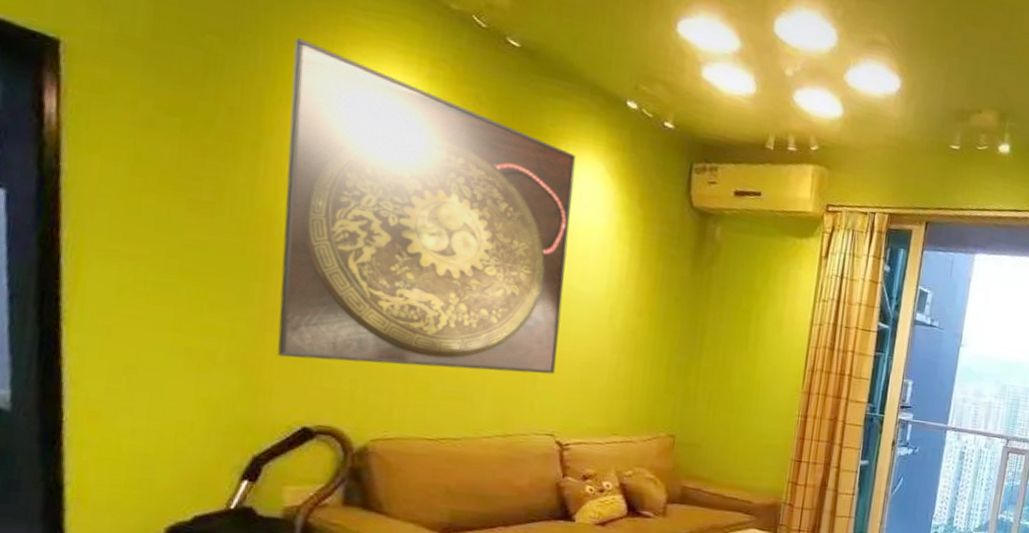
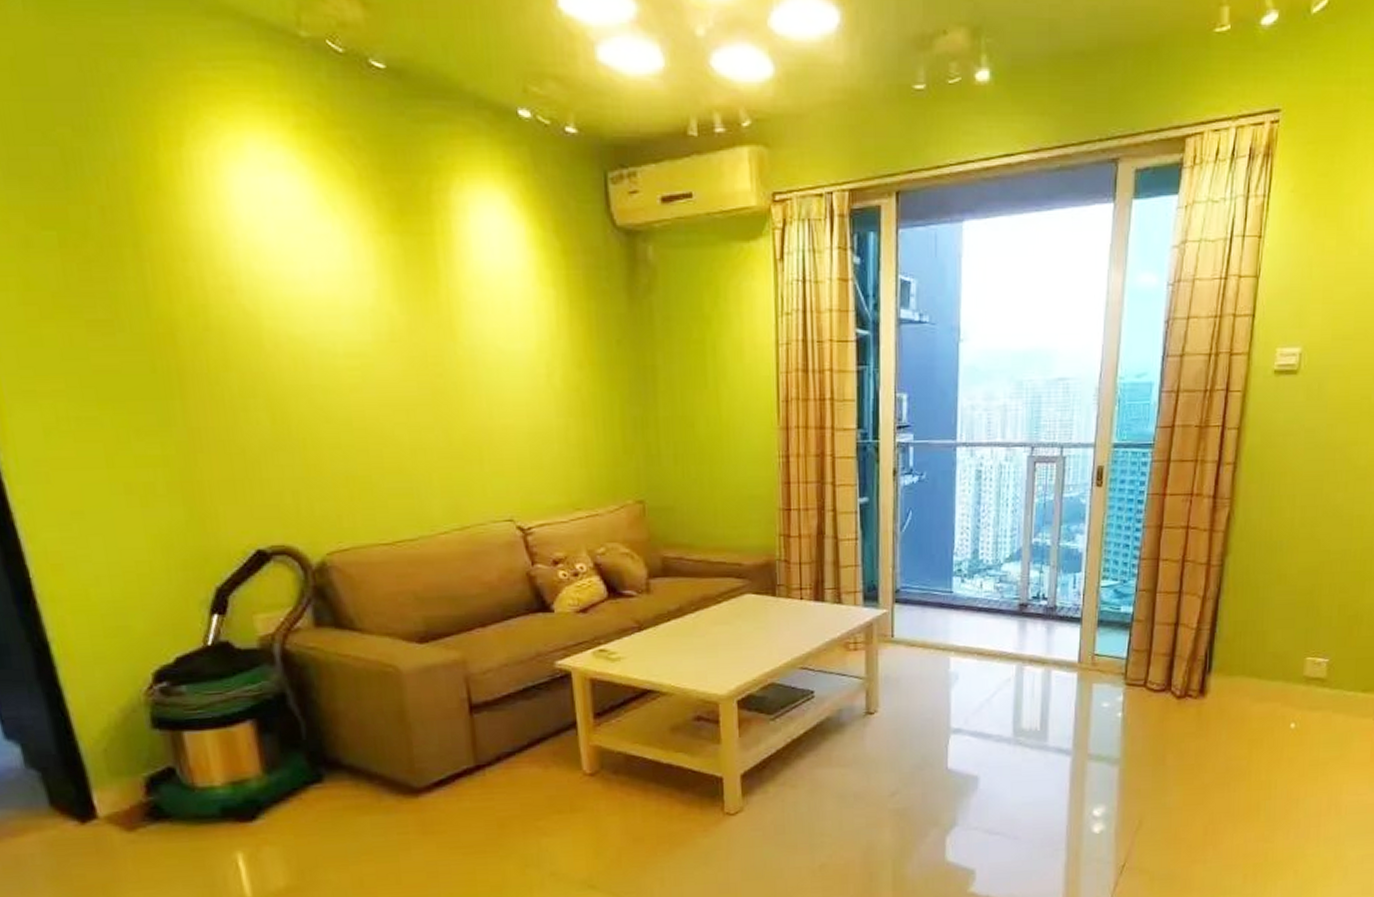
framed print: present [277,38,577,374] -> none [146,110,501,478]

